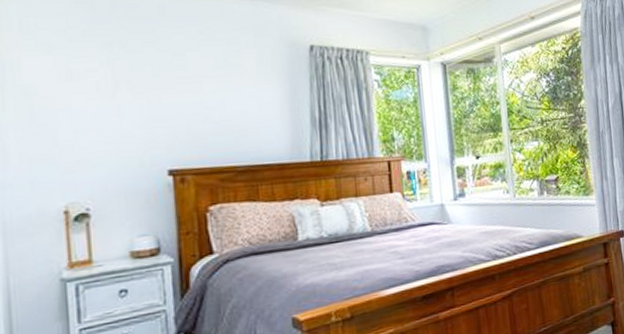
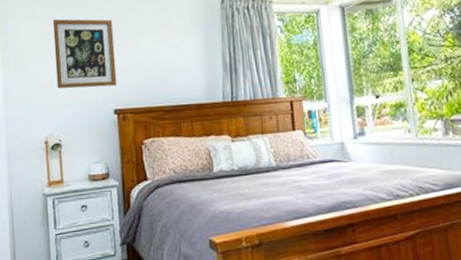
wall art: none [78,54,173,144] -> present [52,19,117,89]

